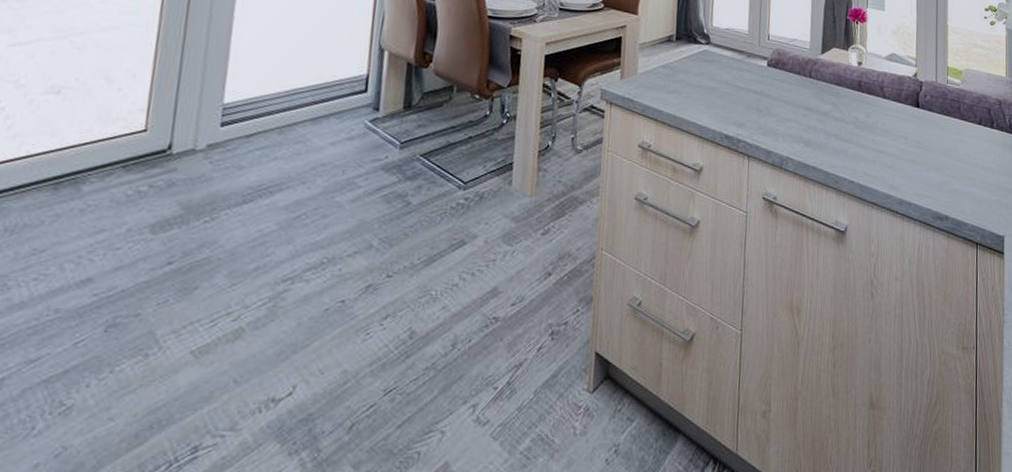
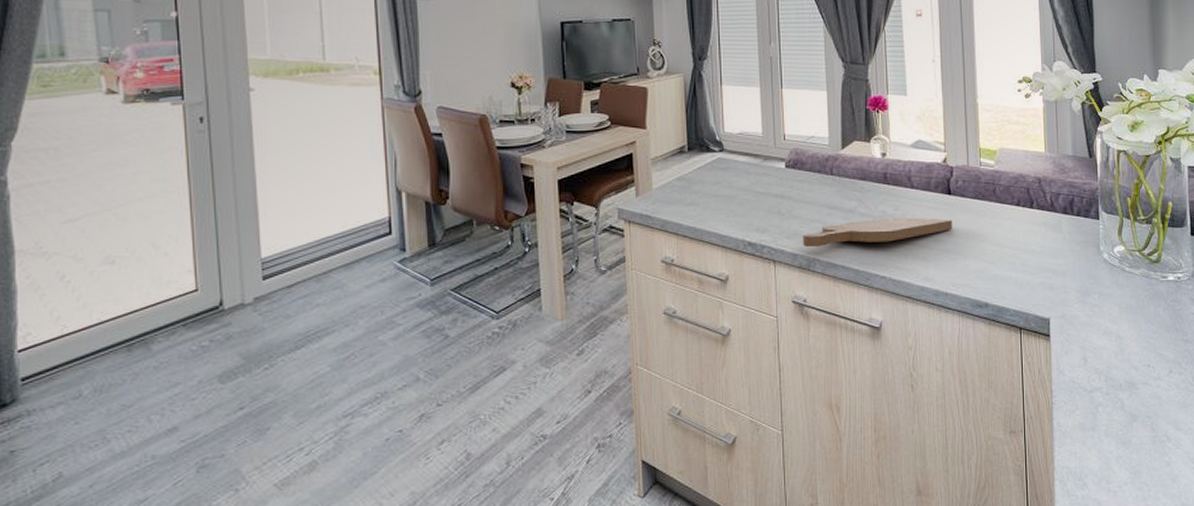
cutting board: none [777,124,919,148] -> present [802,217,952,248]

